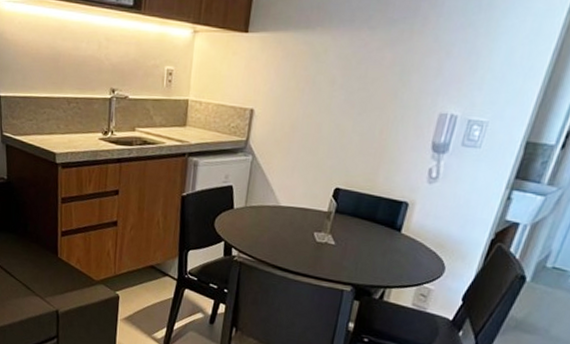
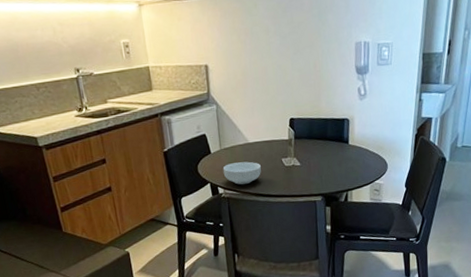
cereal bowl: none [242,224,287,252] -> present [223,161,261,185]

